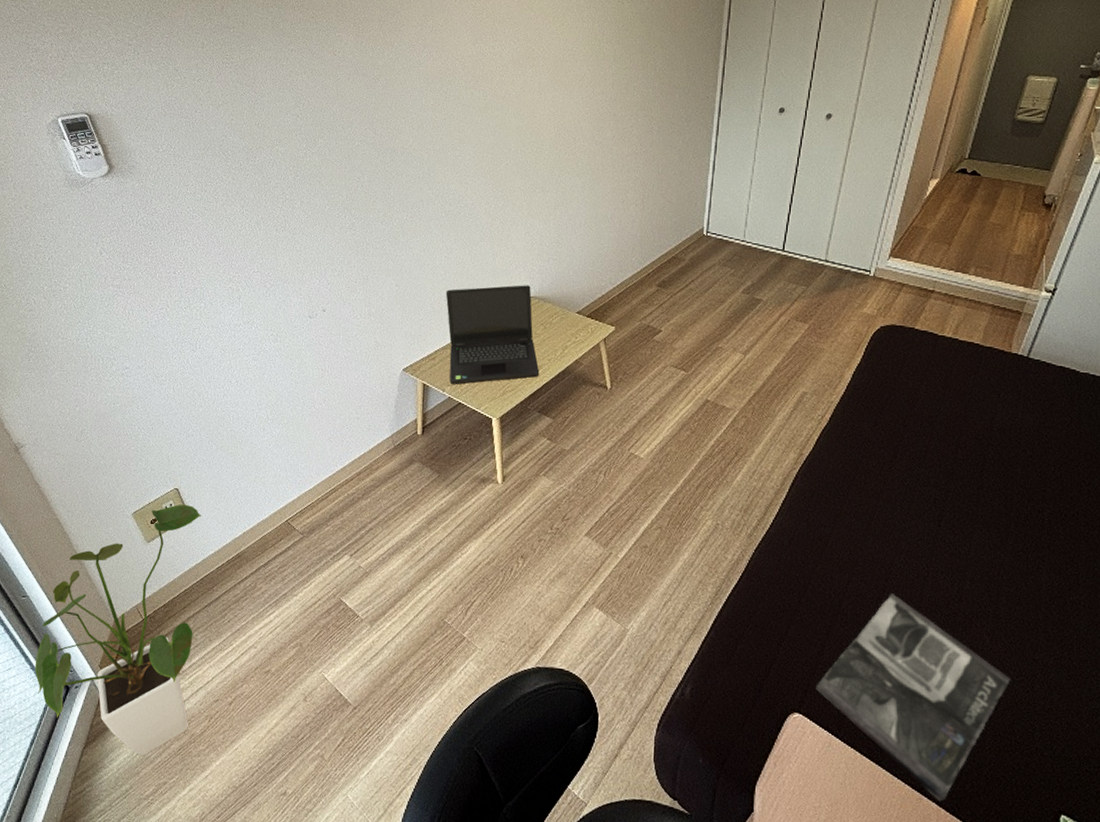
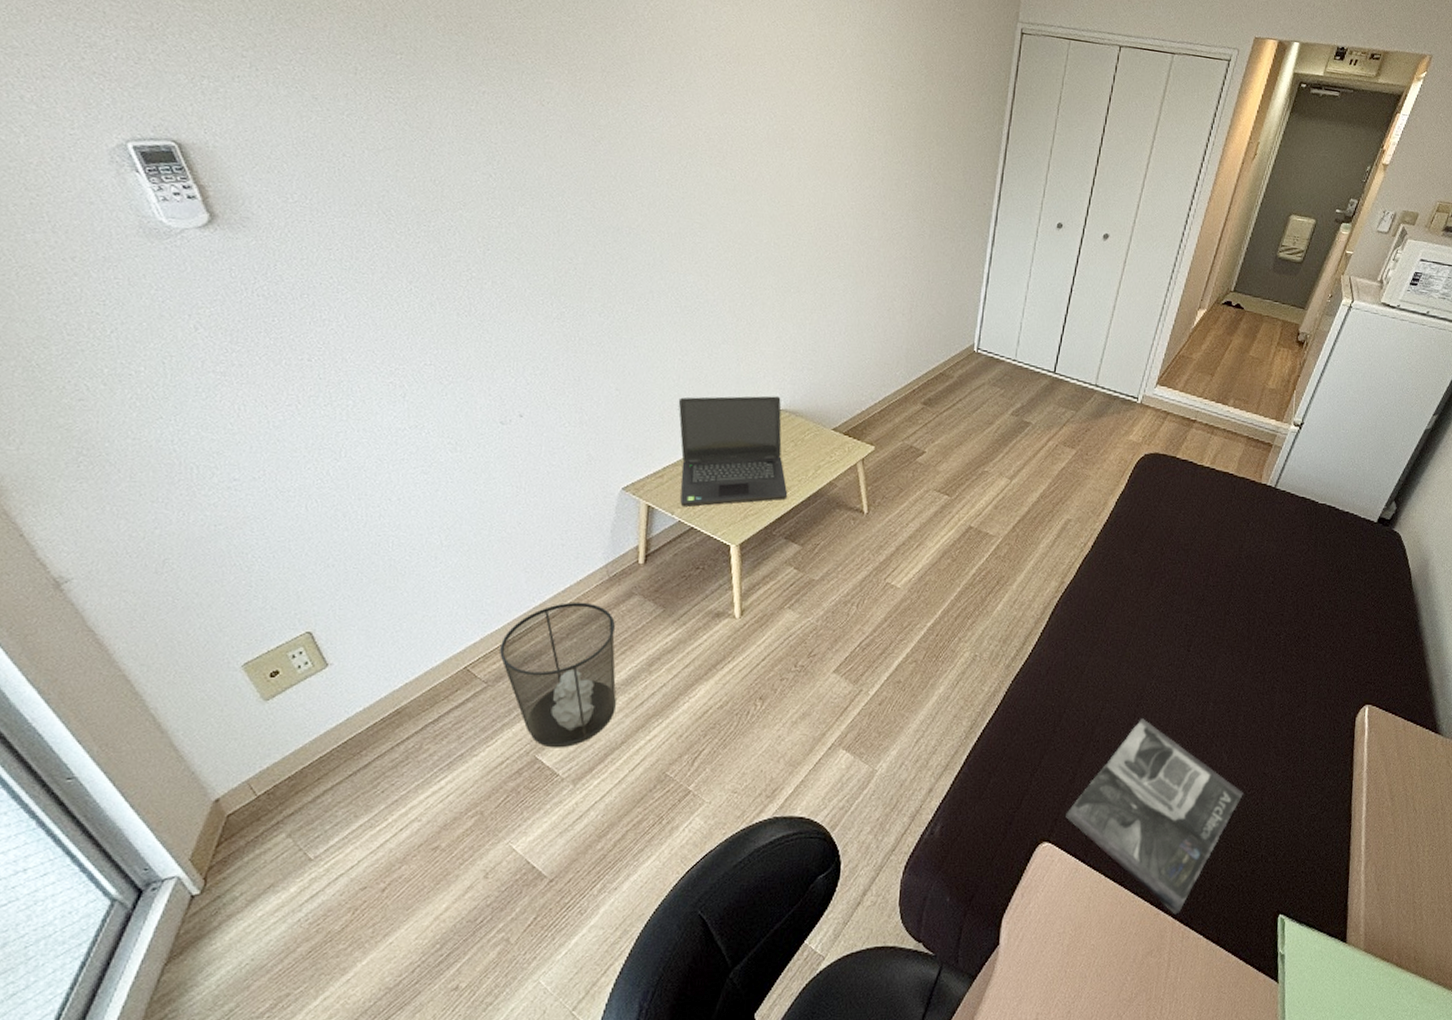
house plant: present [34,504,201,757] -> none [86,651,345,966]
waste bin: none [312,467,402,593] -> present [500,602,616,748]

